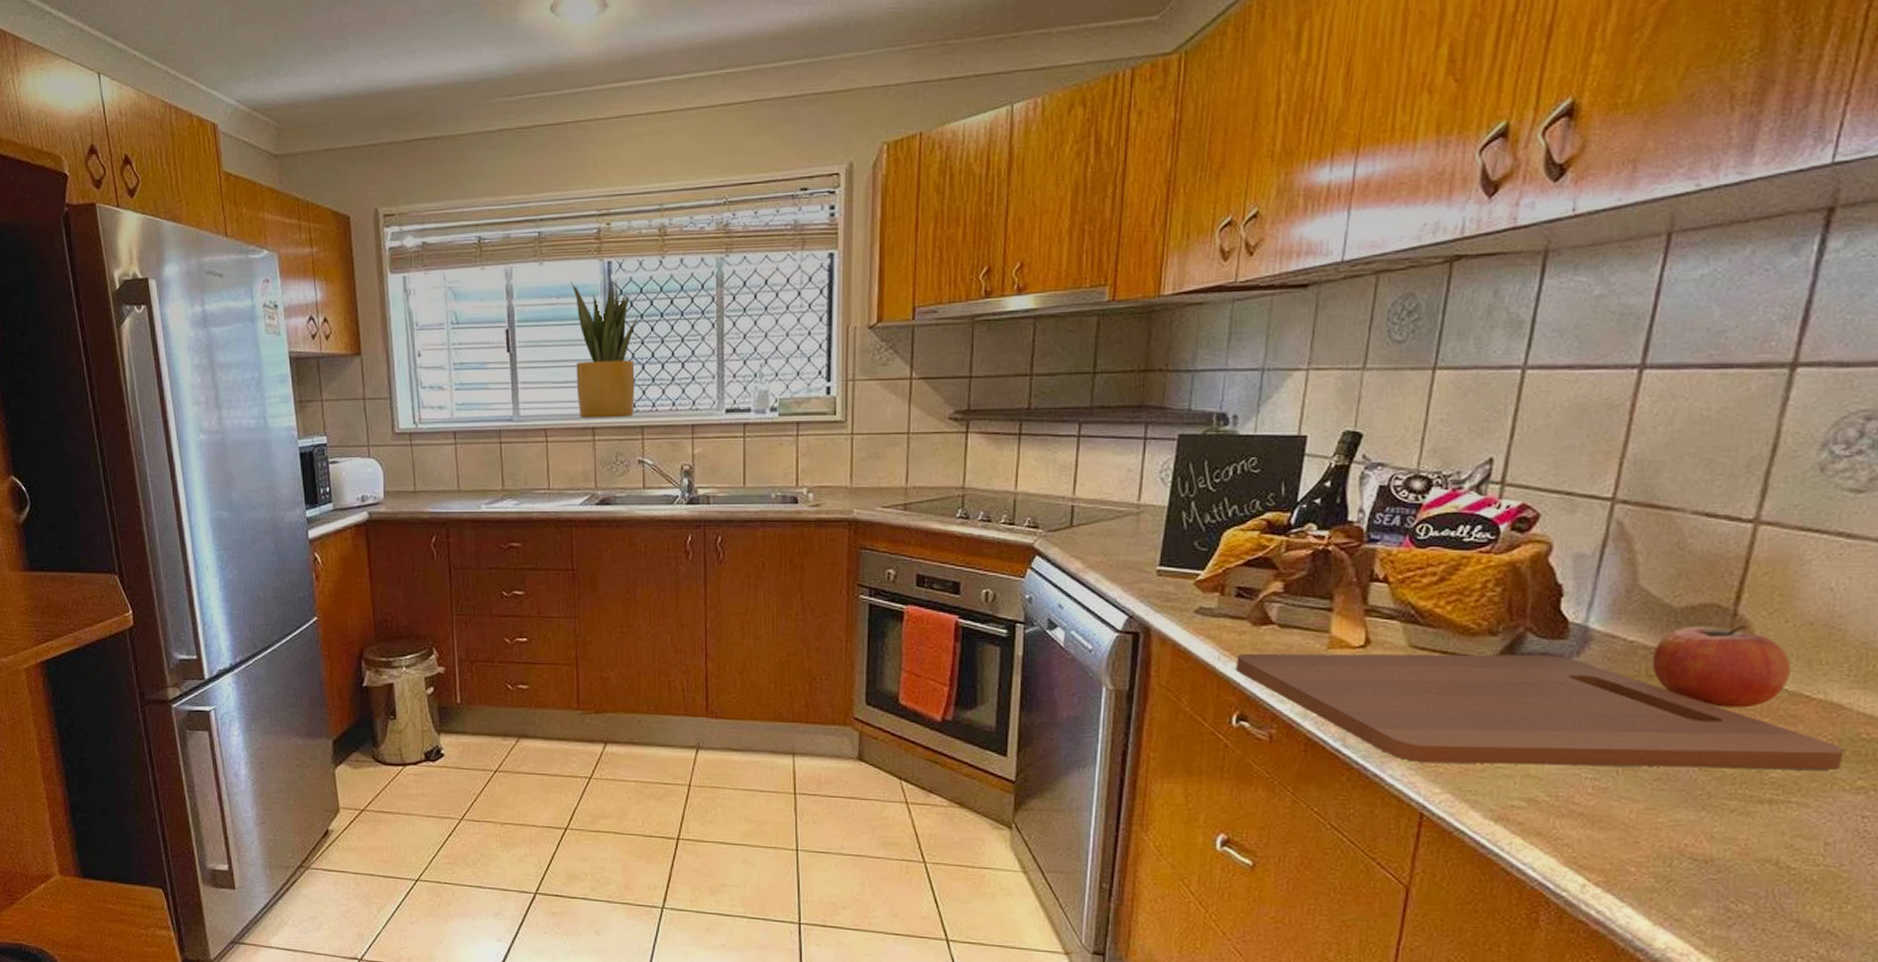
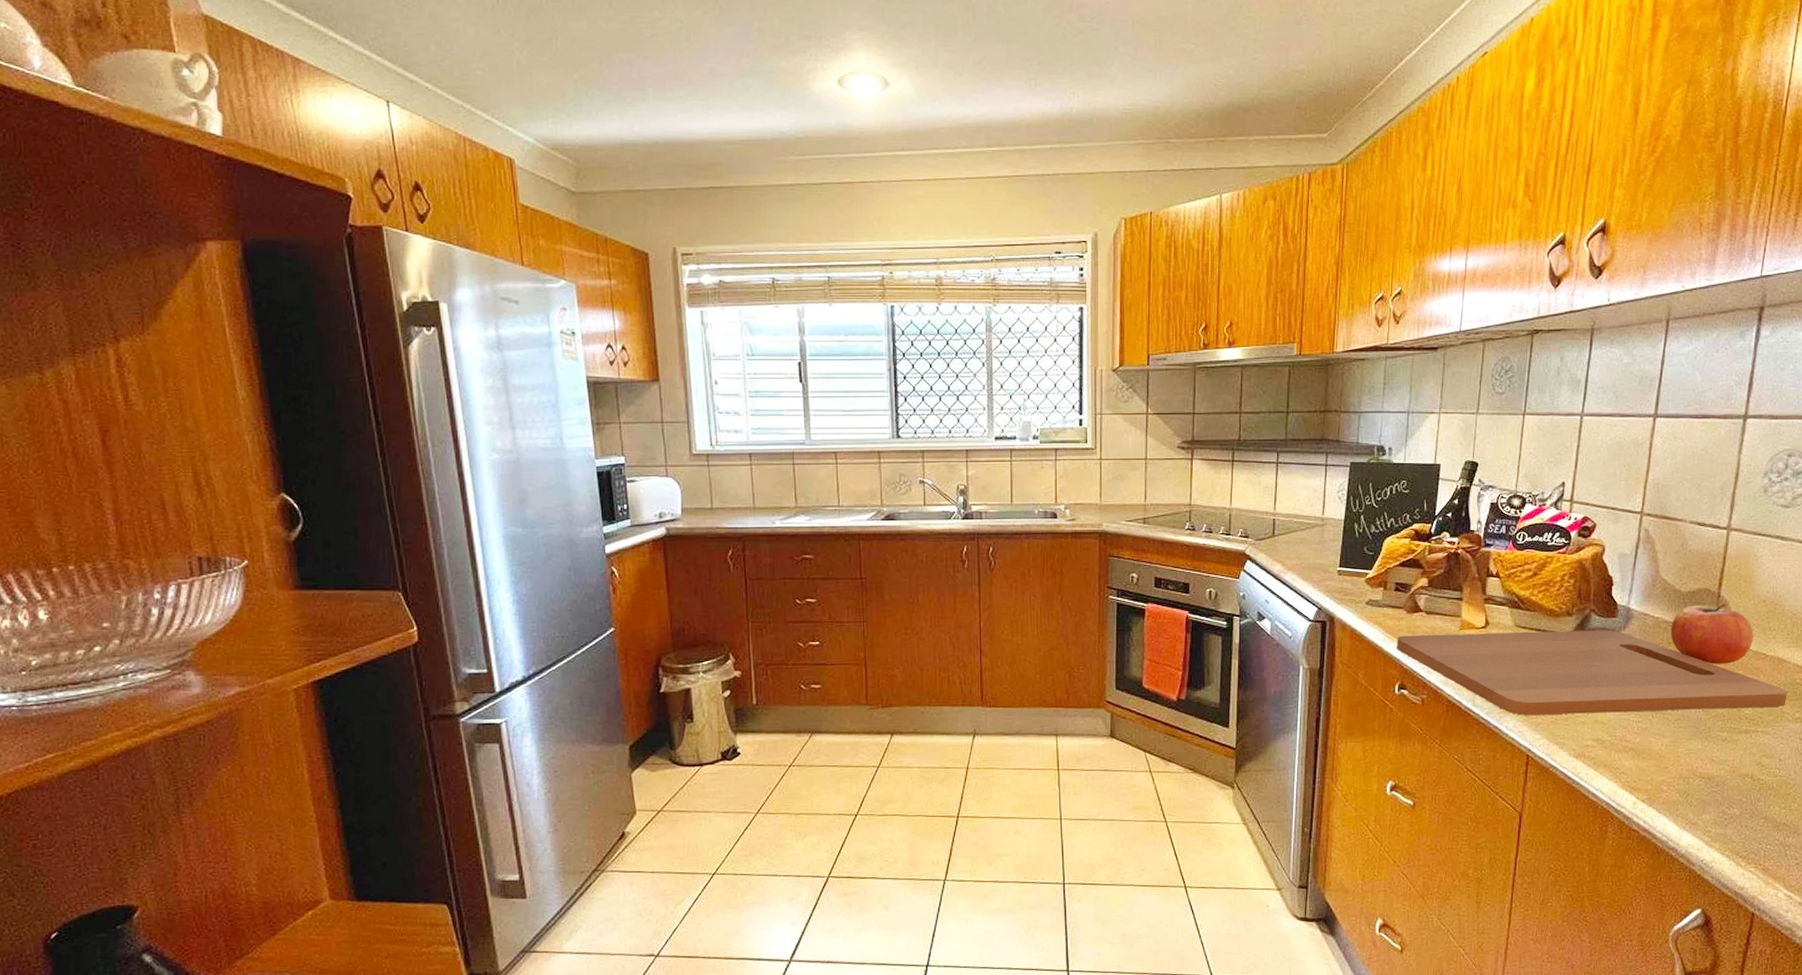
planter: present [571,280,641,419] -> none [858,322,920,443]

